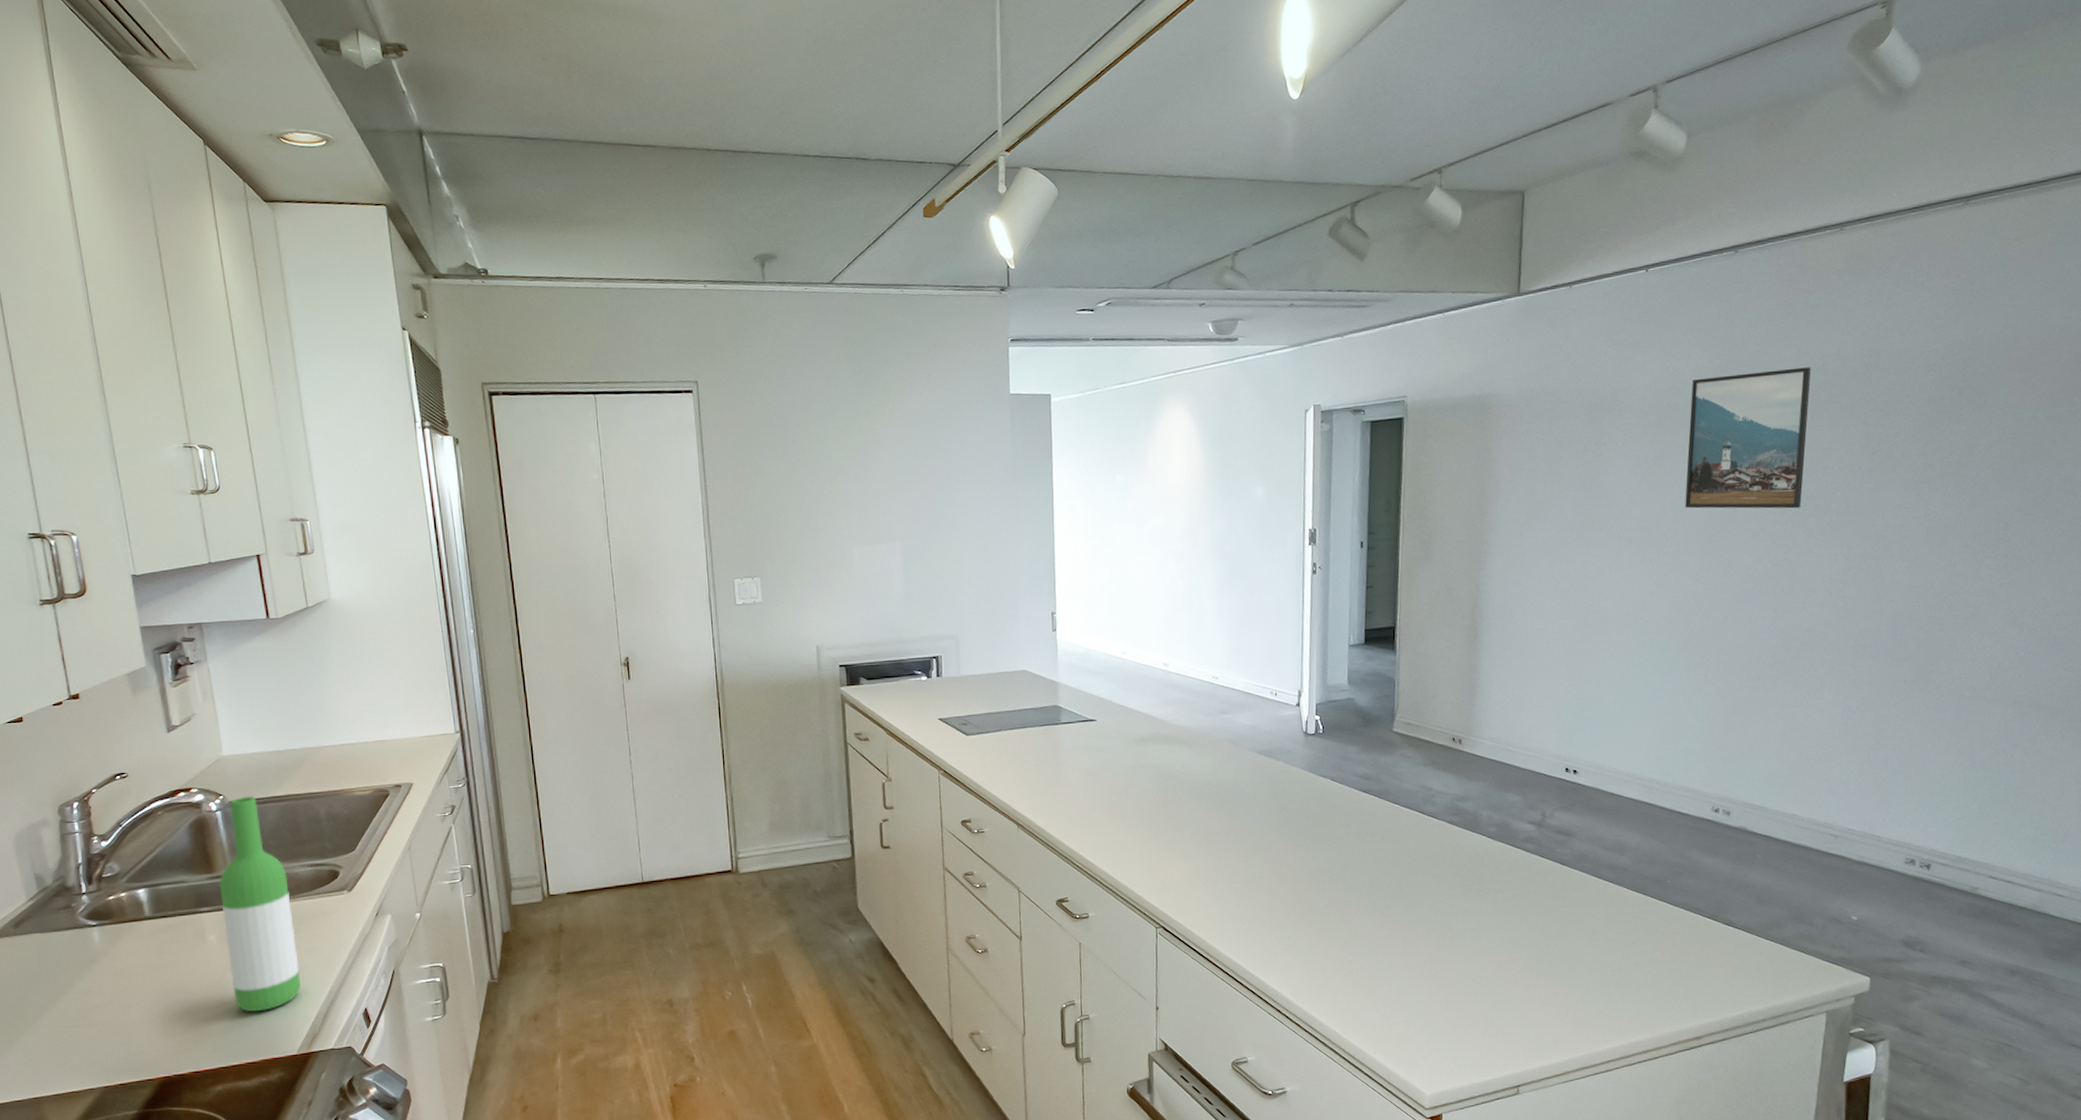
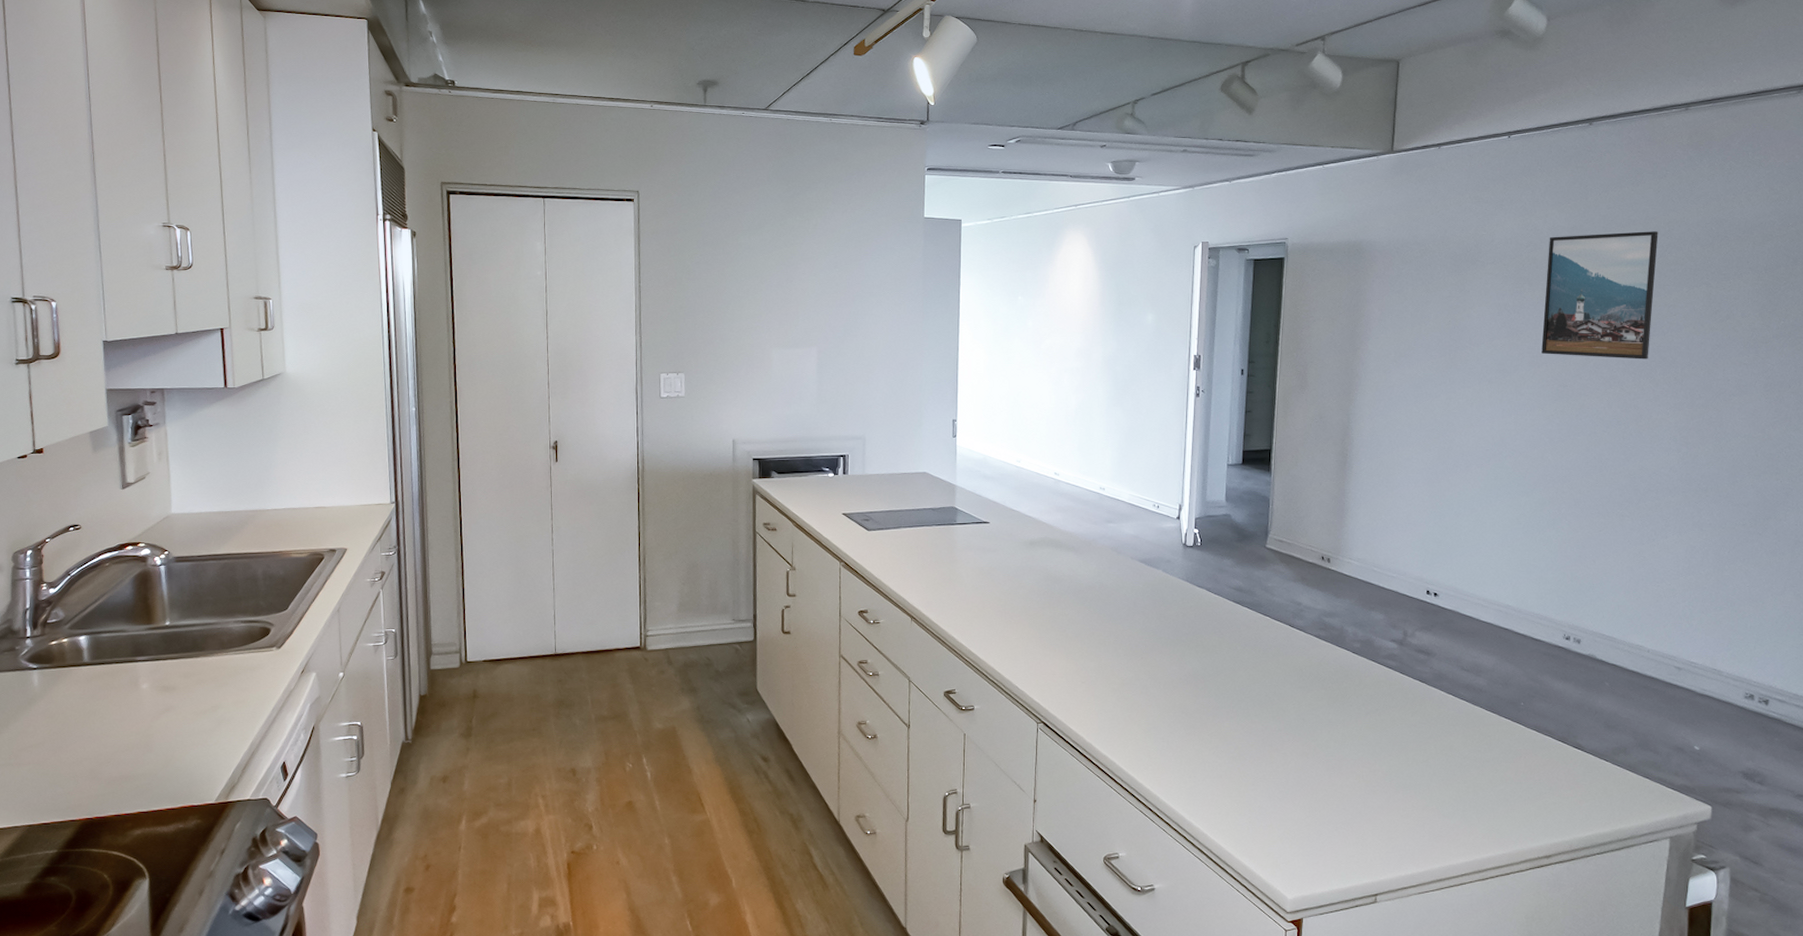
wine bottle: present [218,796,301,1012] -> none [156,552,225,760]

